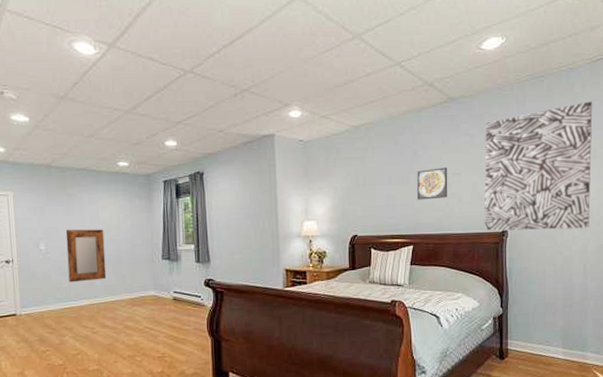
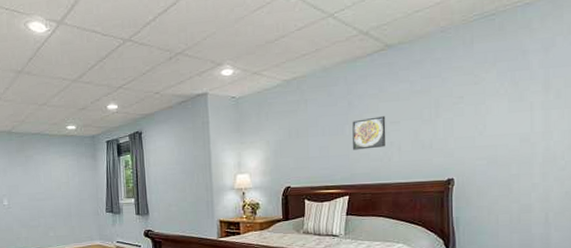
home mirror: present [65,229,107,283] -> none [24,186,59,233]
wall art: present [484,101,593,231] -> none [426,37,555,180]

